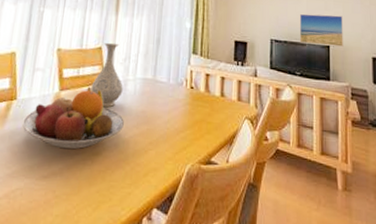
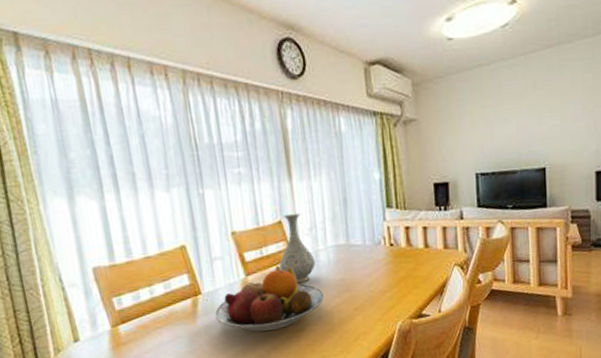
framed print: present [299,13,343,47] -> none [508,128,562,171]

